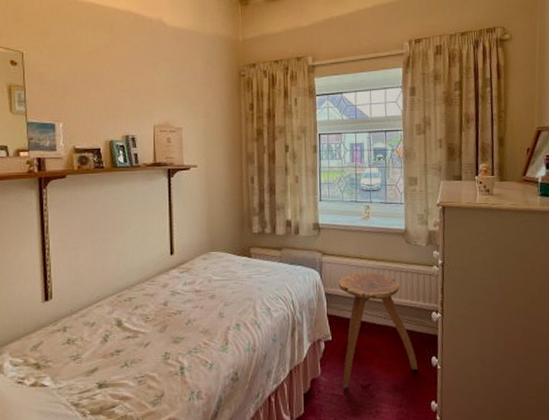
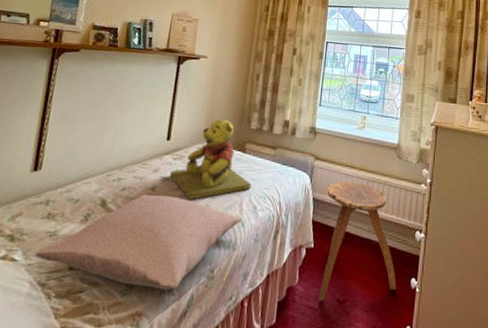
pillow: none [63,308,258,396] -> present [35,193,243,290]
teddy bear: none [179,227,262,310] -> present [169,119,252,200]

